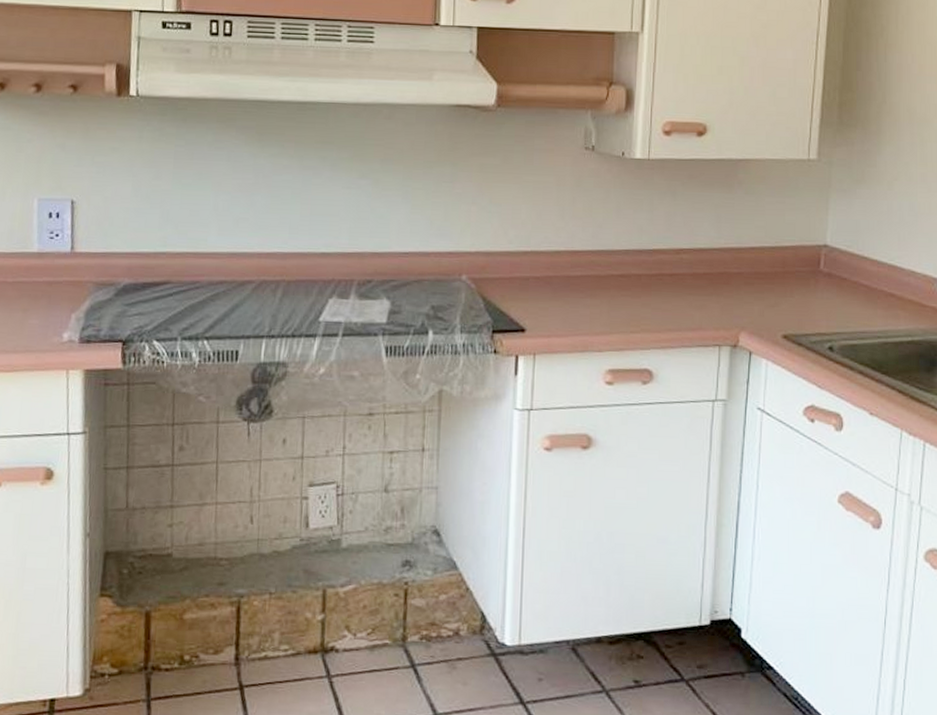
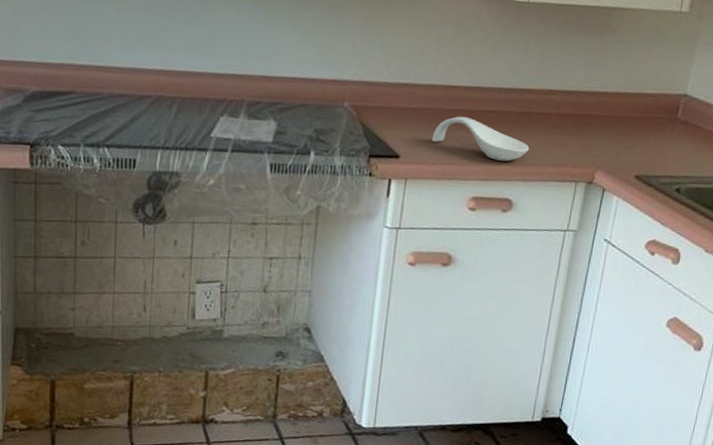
spoon rest: none [559,282,665,328] -> present [432,116,530,162]

